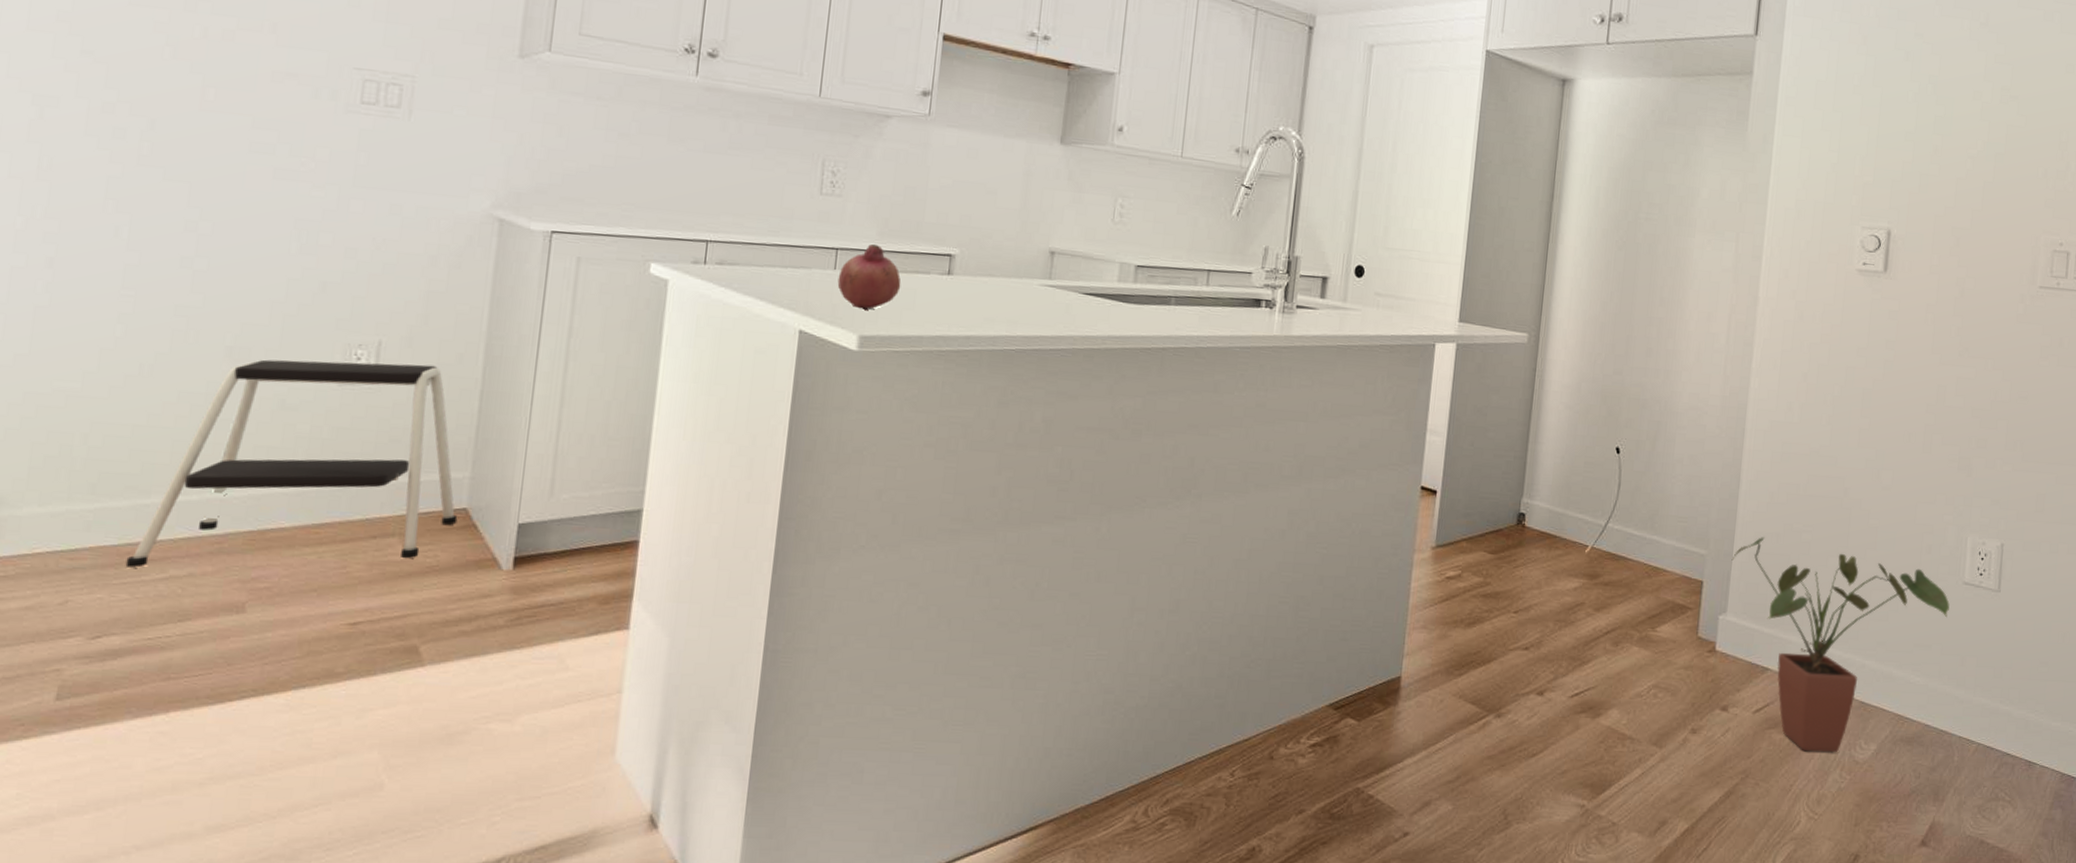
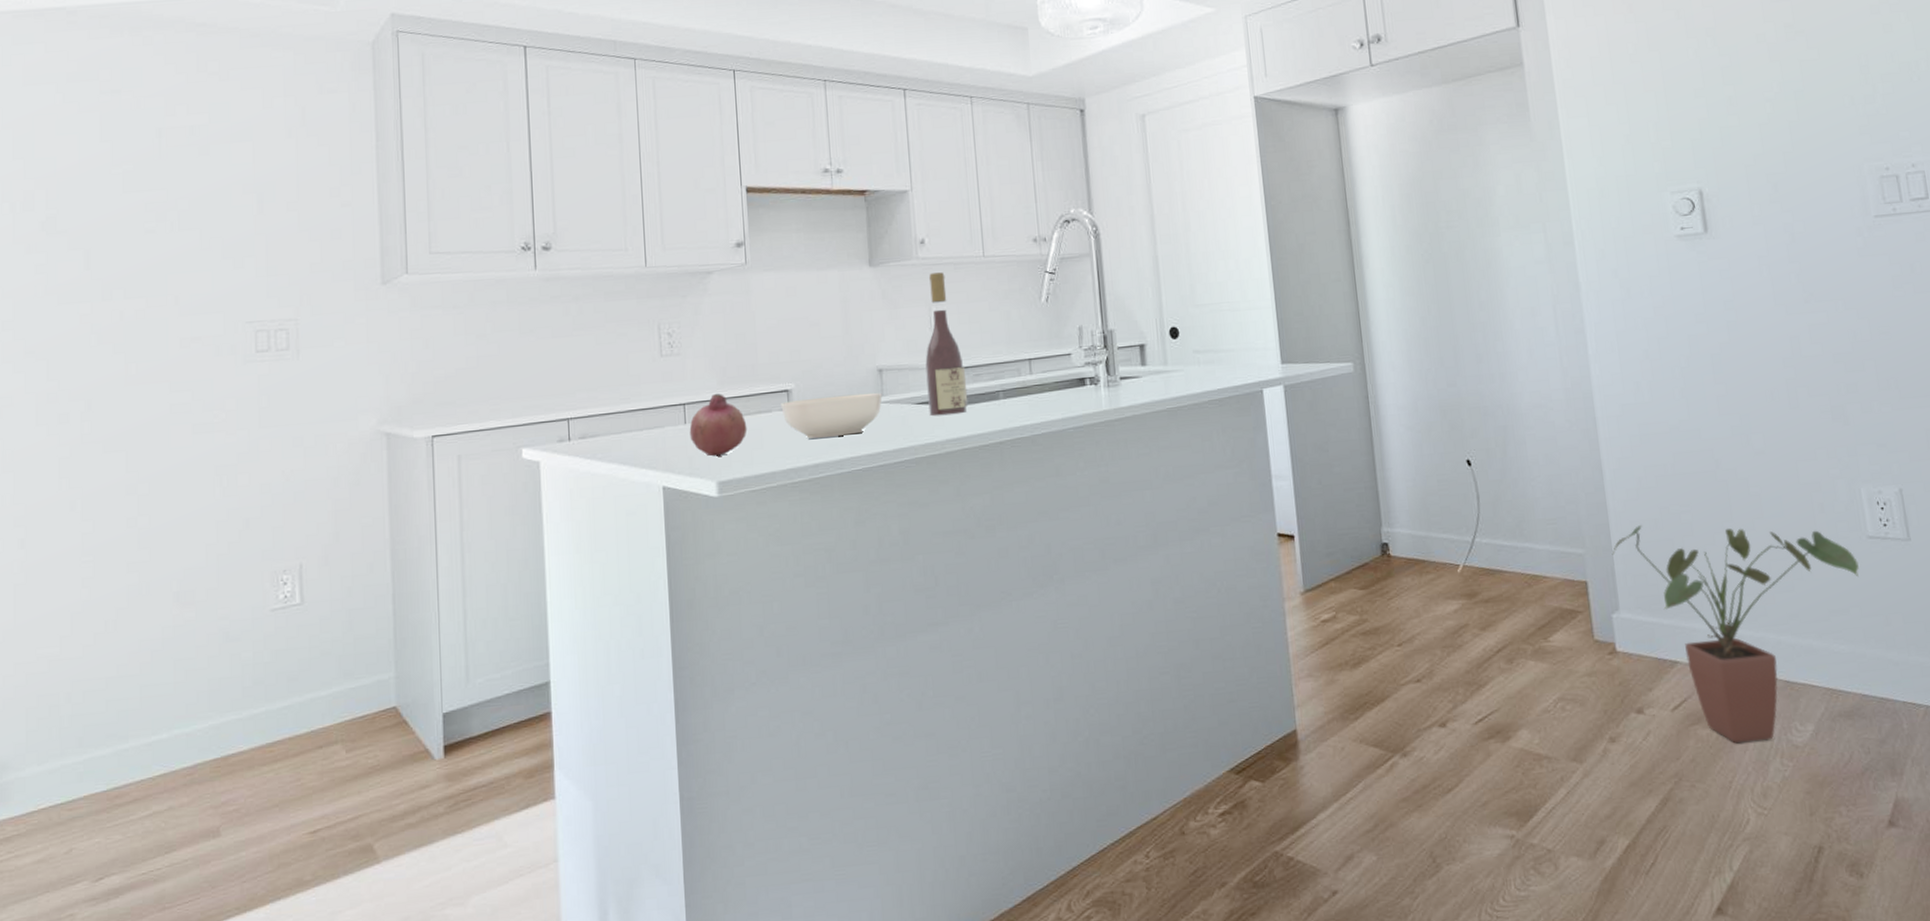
step stool: present [125,359,458,568] -> none [115,578,390,810]
bowl: none [941,266,1050,313] -> present [781,392,883,439]
wine bottle: none [1095,163,1142,313] -> present [925,272,969,417]

